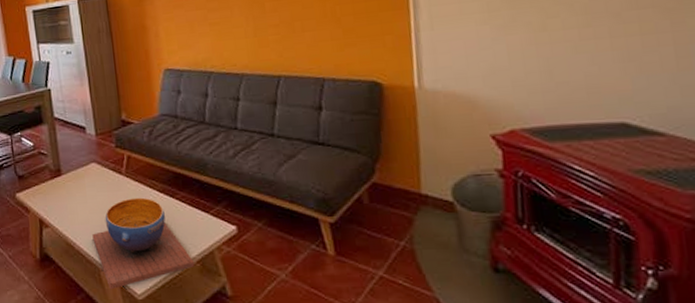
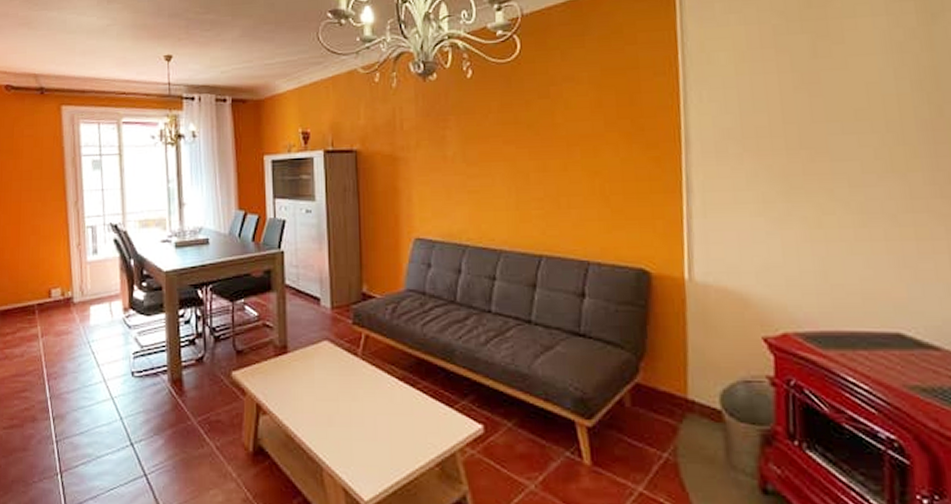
decorative bowl: present [92,197,195,290] -> none [317,385,434,494]

